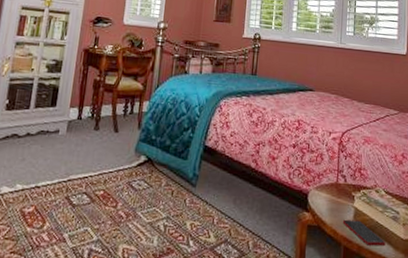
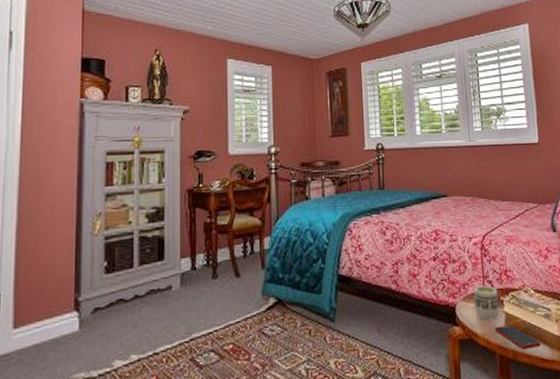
cup: none [325,178,351,212] -> present [473,285,500,320]

